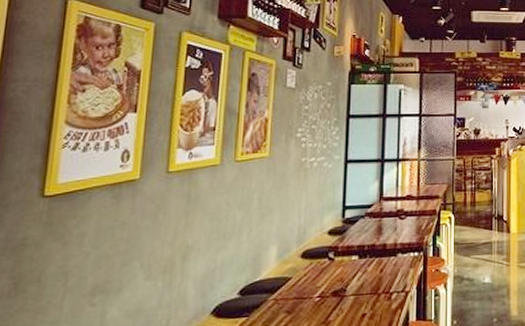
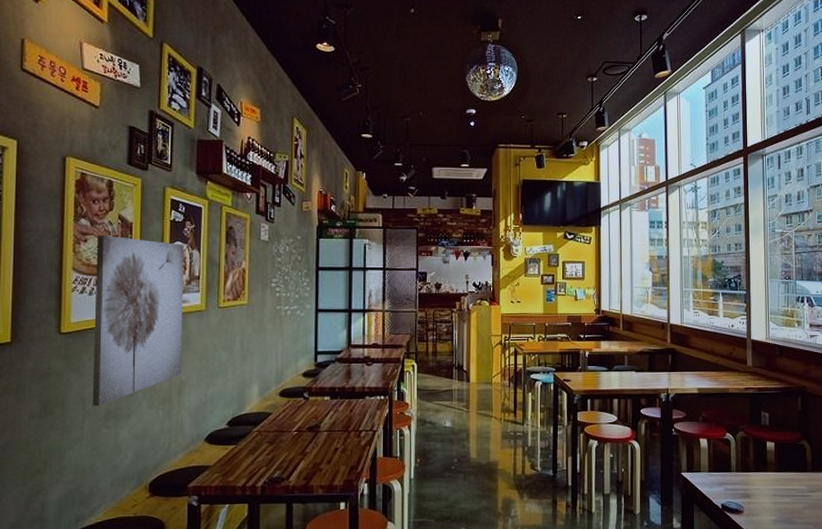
wall art: none [76,84,200,281] -> present [92,235,184,407]

